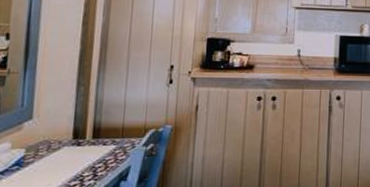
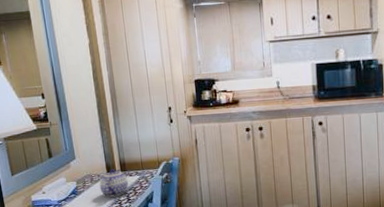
teapot: none [57,135,99,172] -> present [99,169,128,197]

